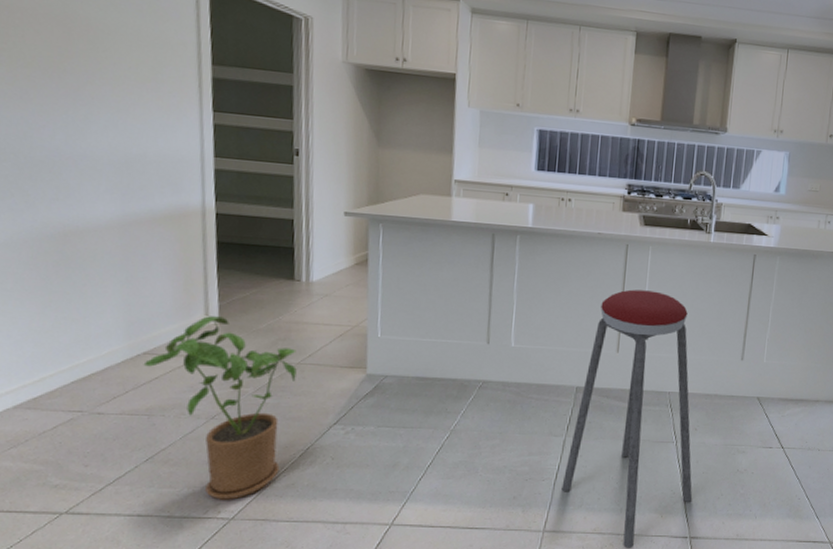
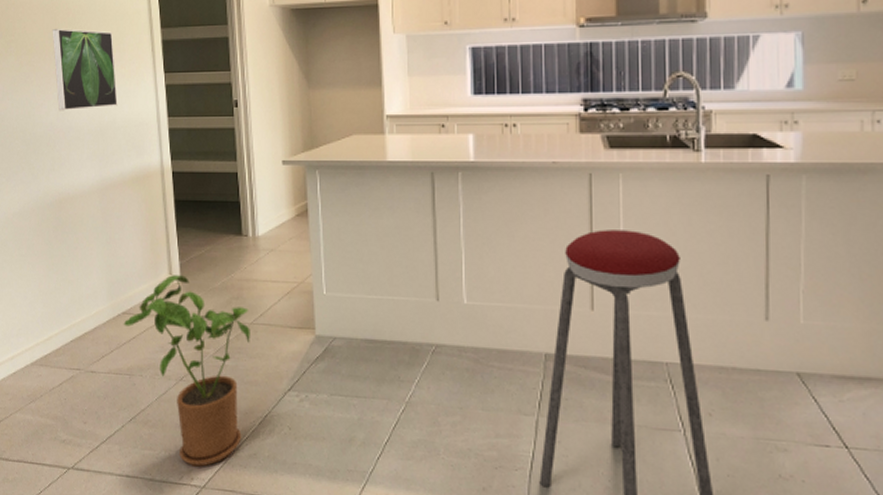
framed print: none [63,44,151,139] -> present [52,29,118,111]

